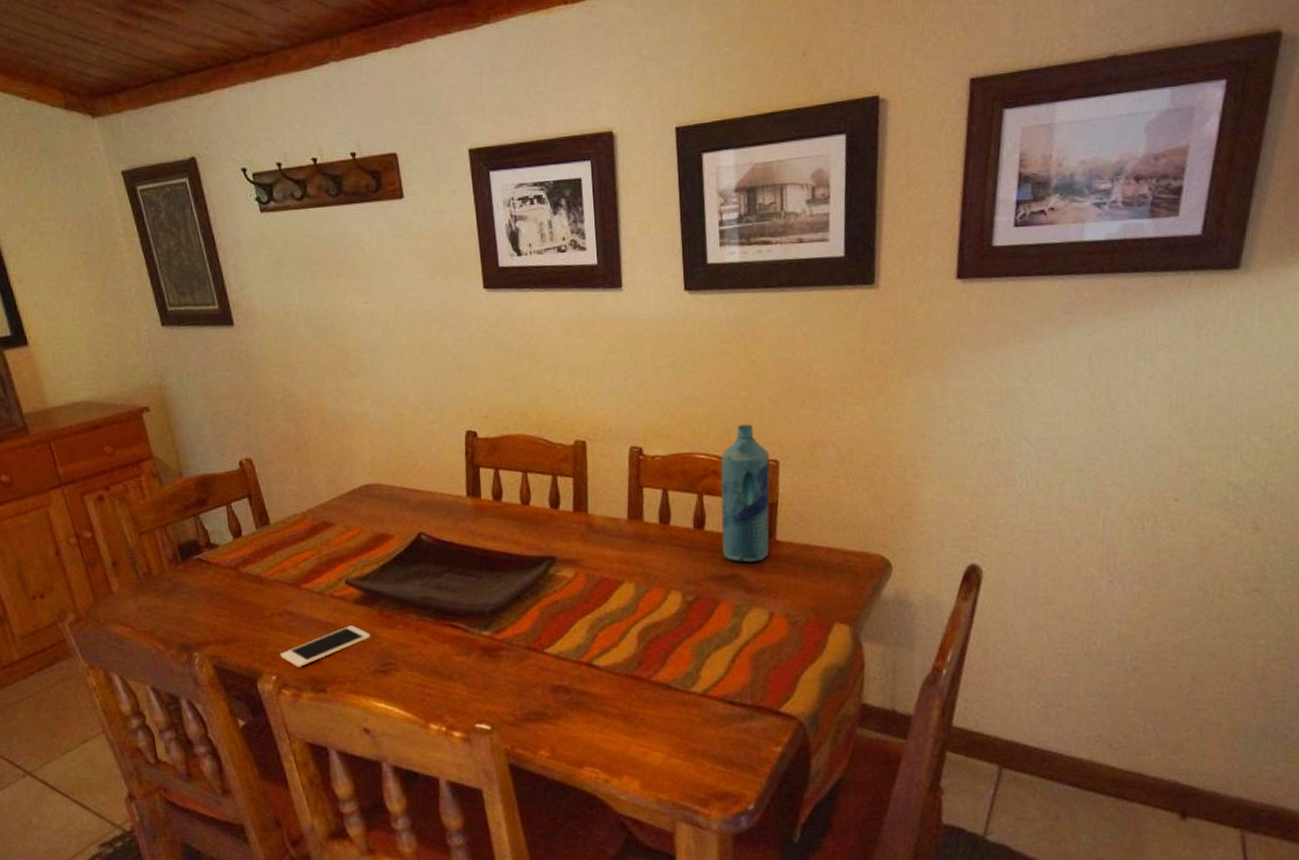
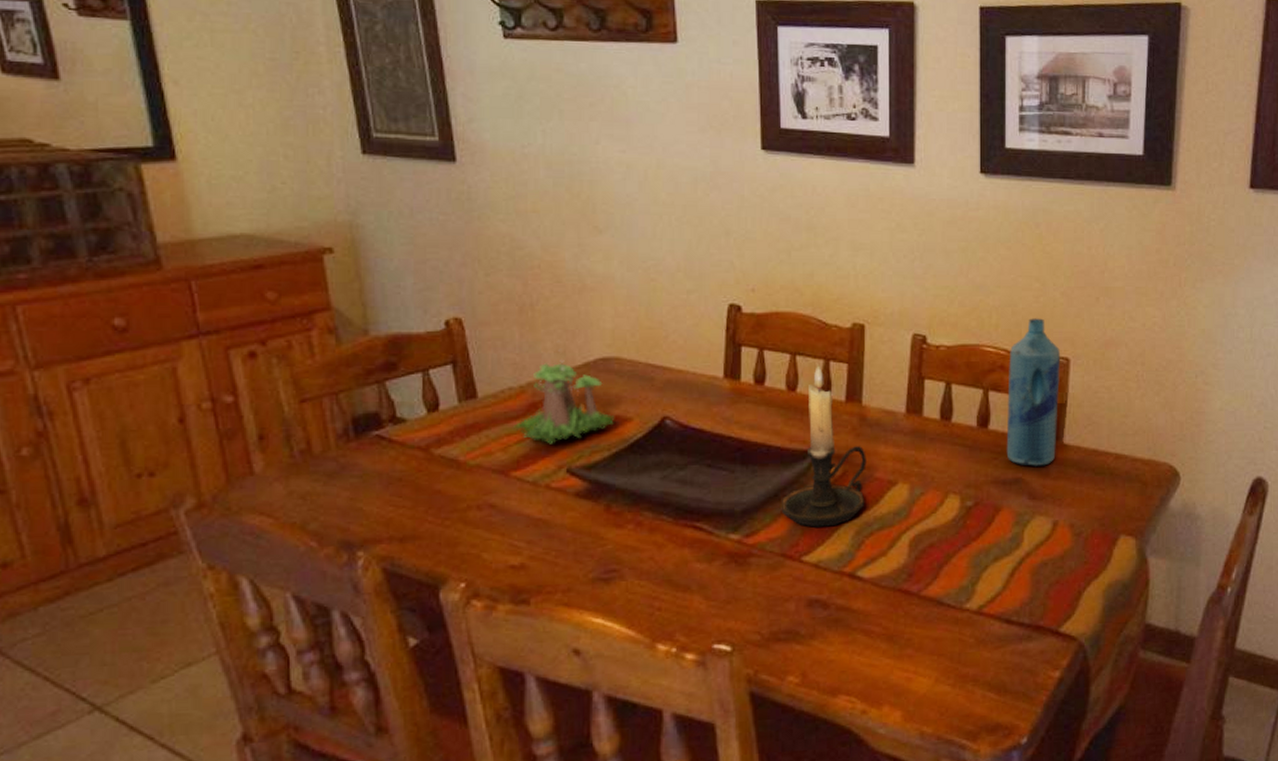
cell phone: present [280,625,371,667] -> none [473,523,593,573]
plant: none [300,480,381,560] -> present [513,350,615,444]
candle holder: none [524,479,597,624] -> present [782,364,867,527]

